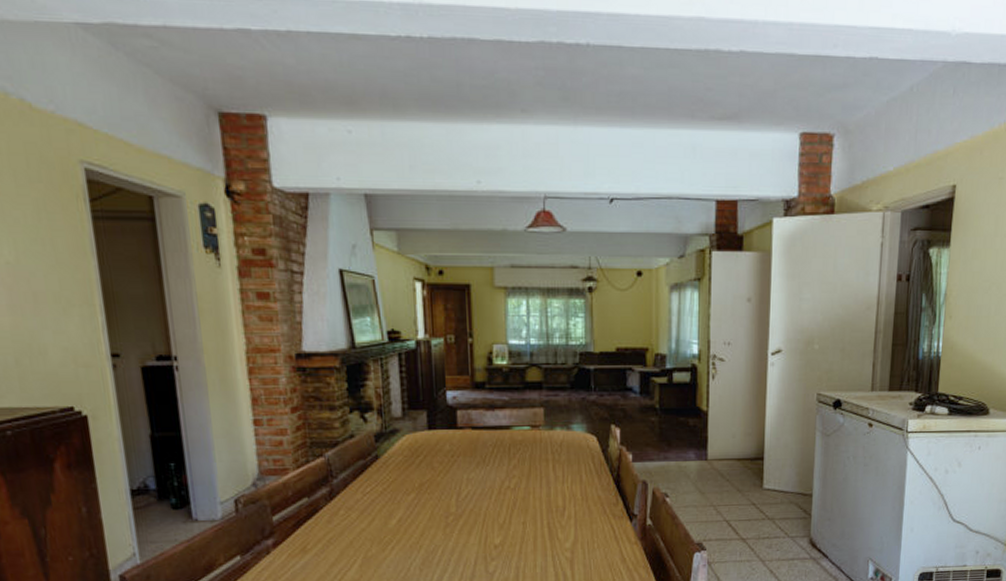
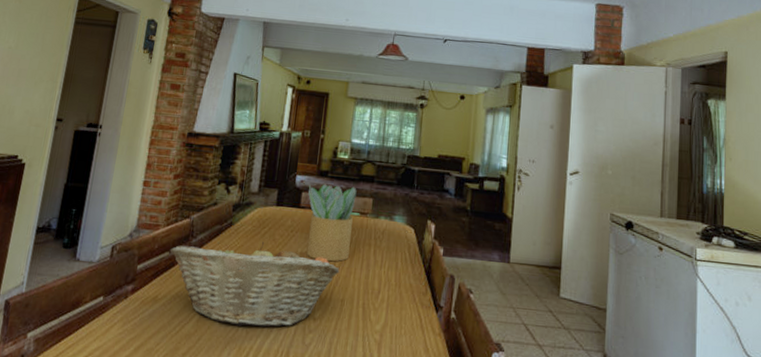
fruit basket: none [307,471,516,565] -> present [169,241,340,328]
potted plant: none [463,397,524,484] -> present [306,184,357,262]

